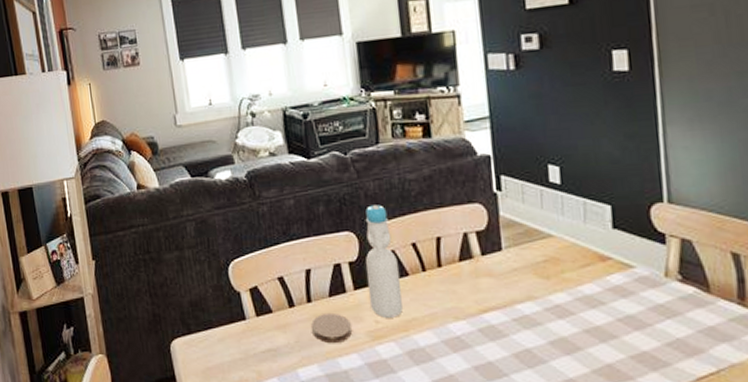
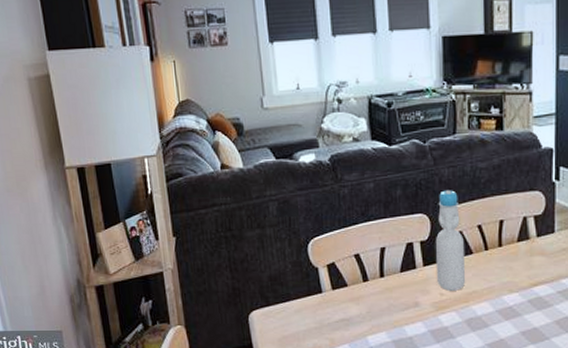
coaster: present [311,312,352,343] -> none [383,286,418,313]

